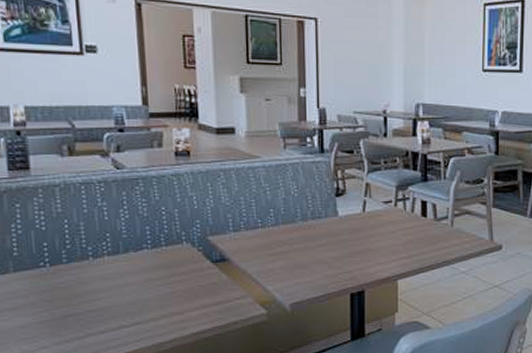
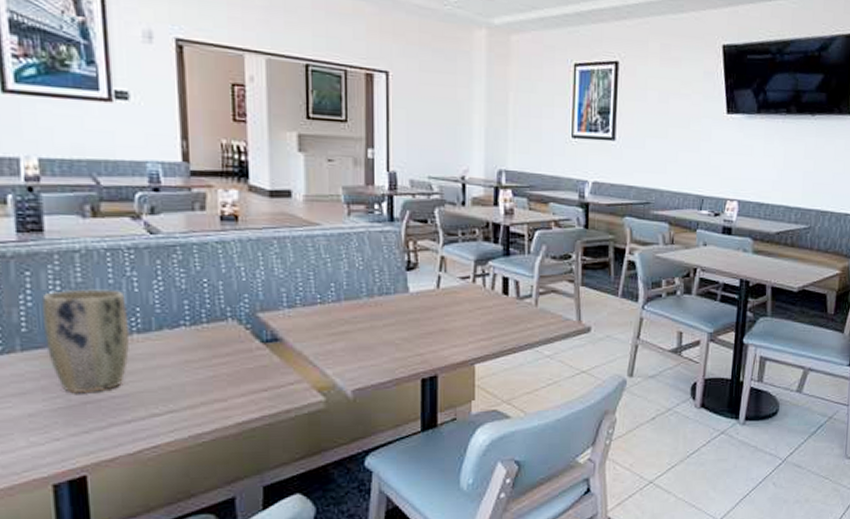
plant pot: none [30,218,102,308] -> present [42,289,130,394]

